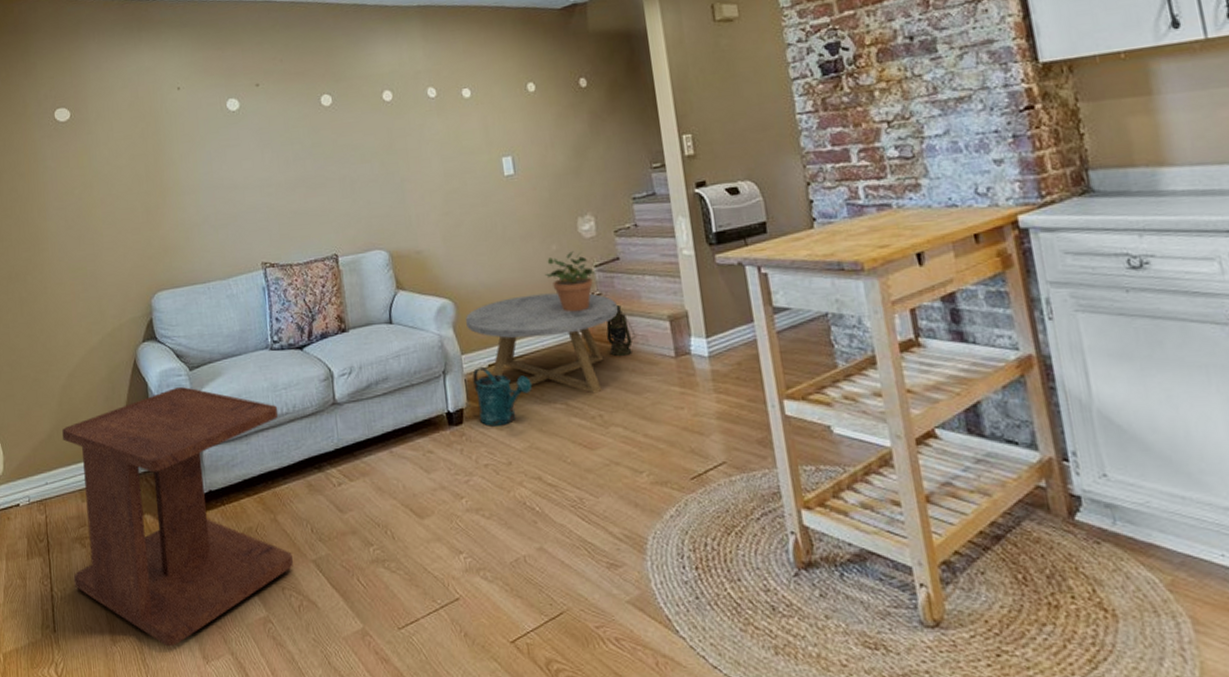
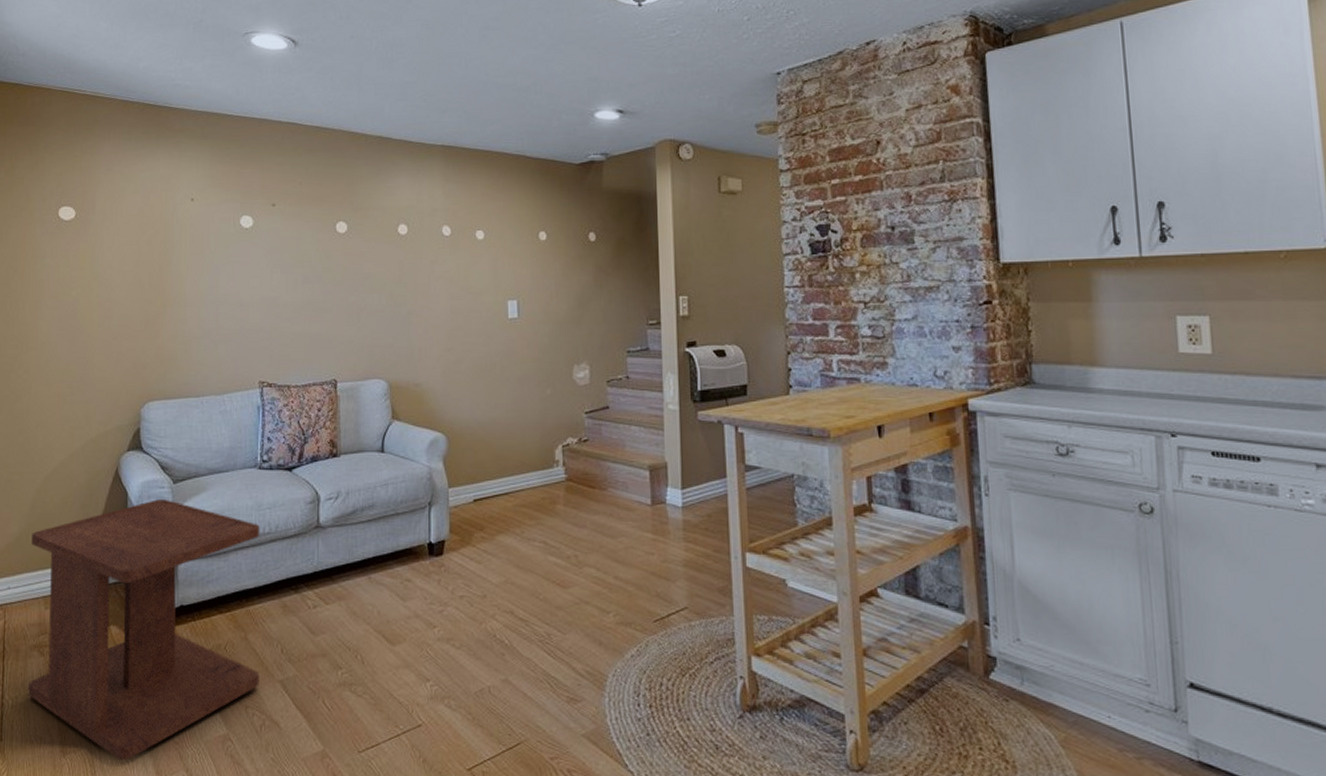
coffee table: present [465,292,618,394] -> none [455,435,602,534]
watering can: present [472,366,532,426] -> none [457,500,513,559]
potted plant: present [544,251,595,312] -> none [536,397,584,455]
lantern: present [606,304,636,356] -> none [590,451,617,500]

